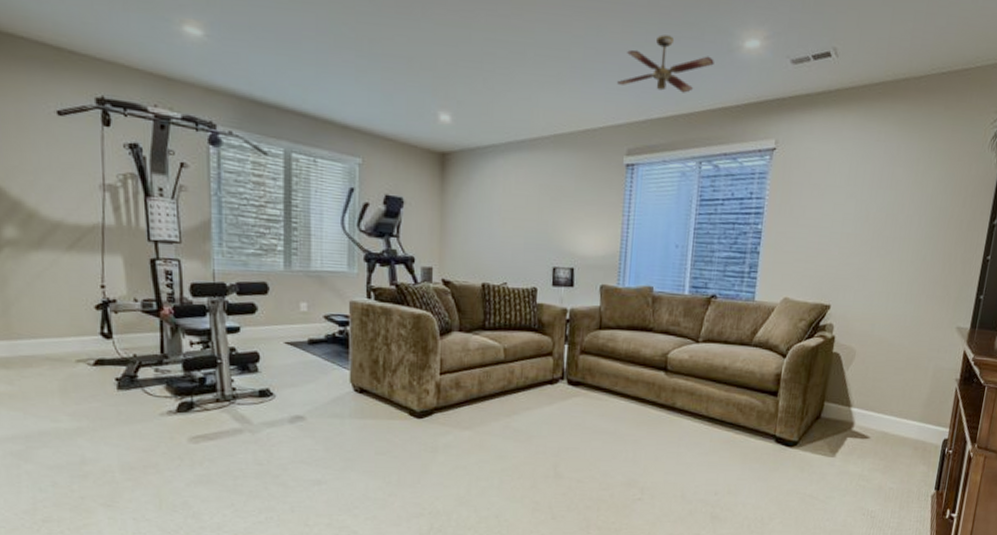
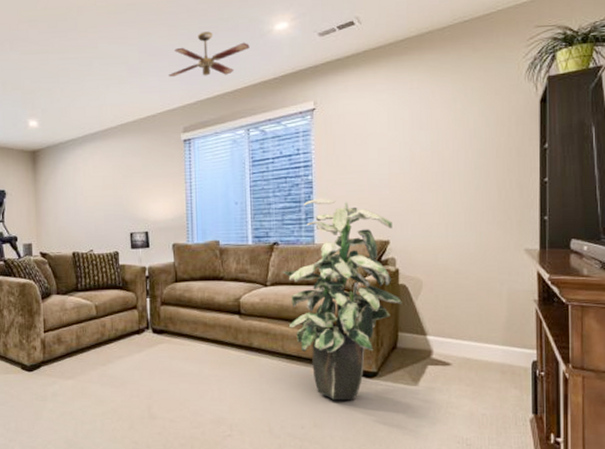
indoor plant: none [716,250,836,469] -> present [282,197,402,401]

